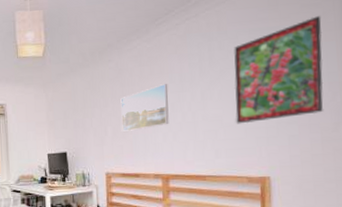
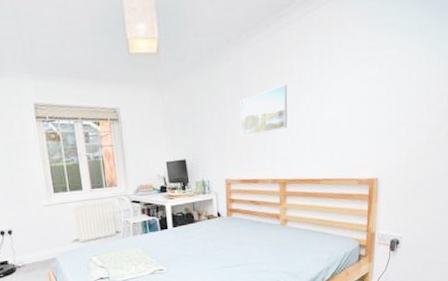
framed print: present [234,16,324,124] -> none [350,11,438,127]

